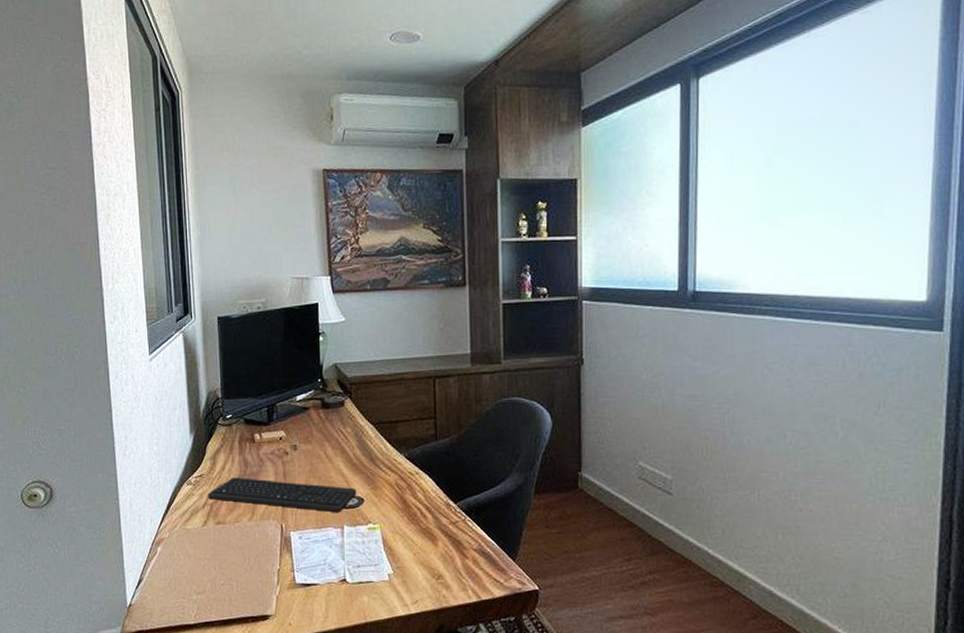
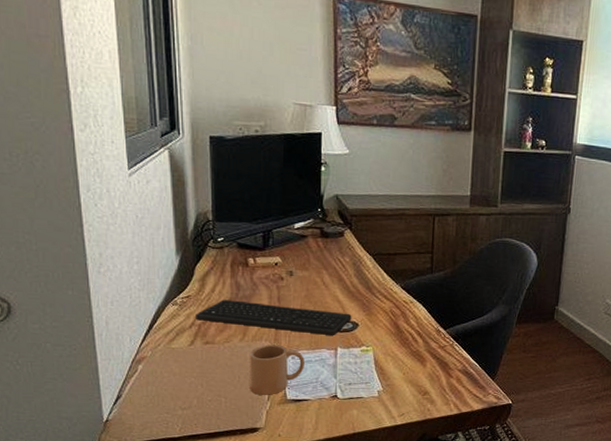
mug: none [259,523,313,579] -> present [250,344,306,395]

